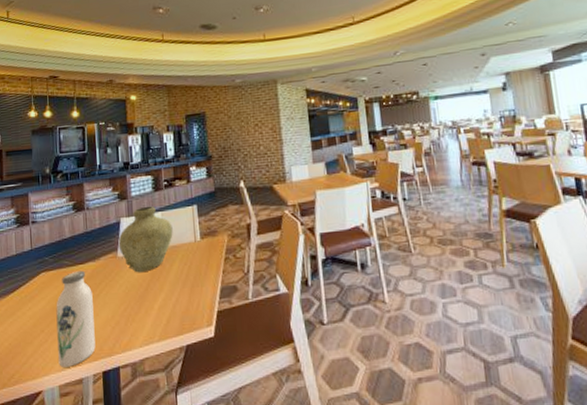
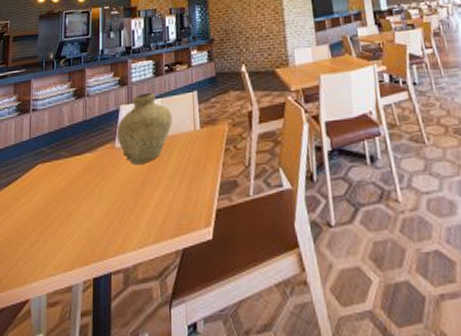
water bottle: present [56,270,96,367] -> none [48,162,88,272]

